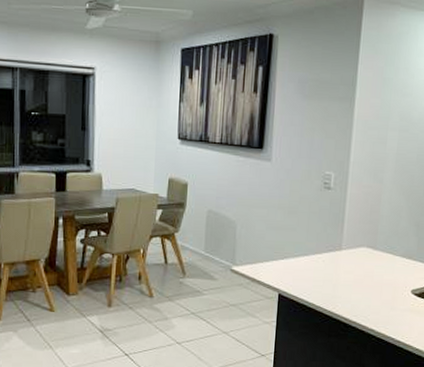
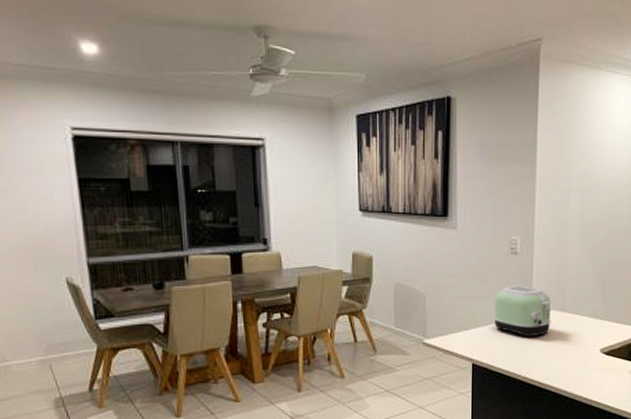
toaster: none [302,220,363,273] -> present [493,285,551,337]

